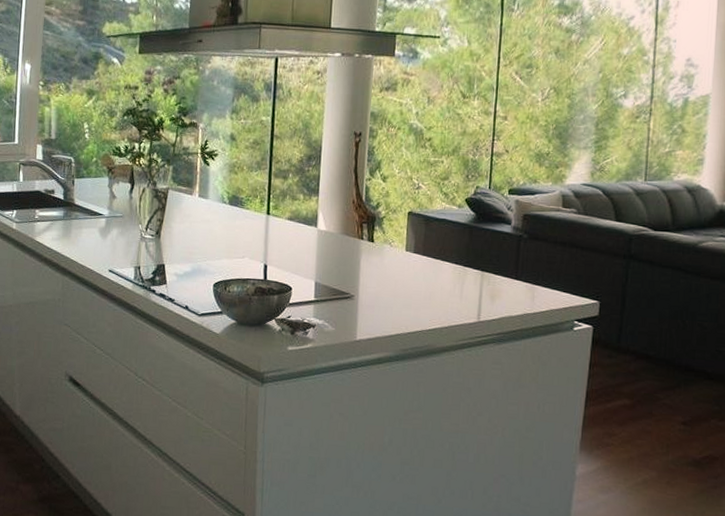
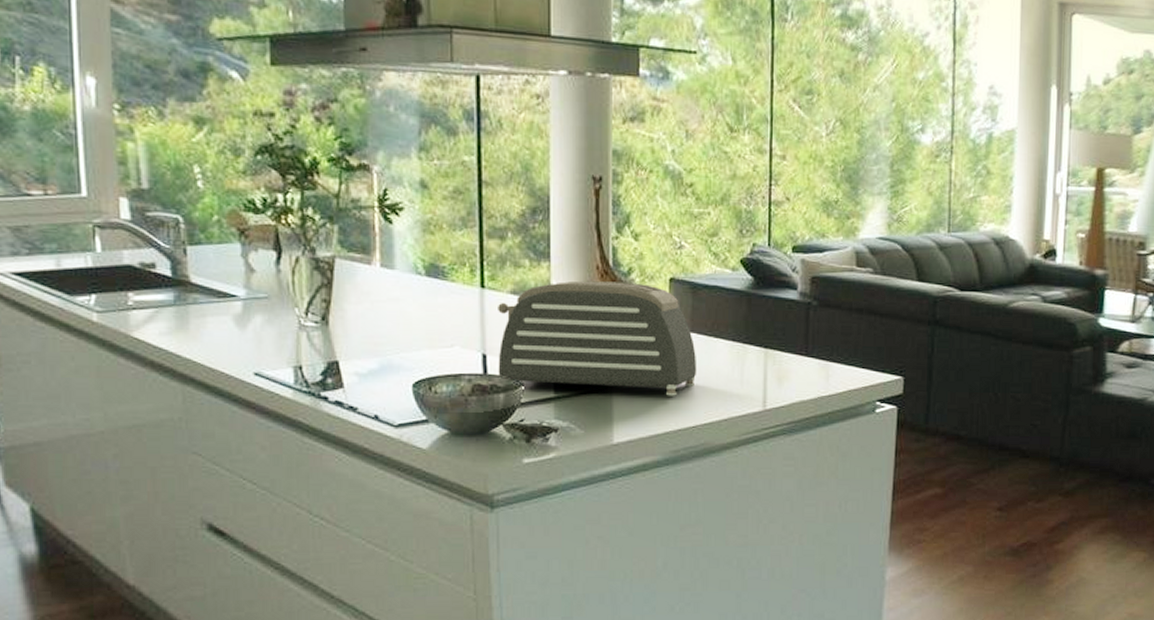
toaster: none [274,211,426,306] -> present [498,280,697,396]

